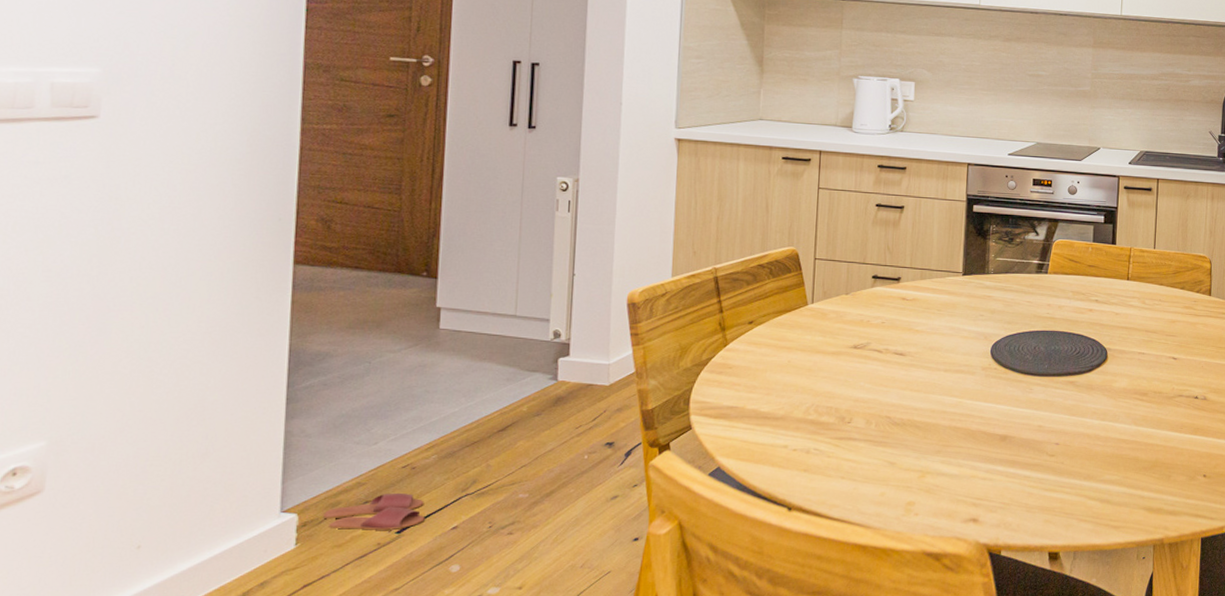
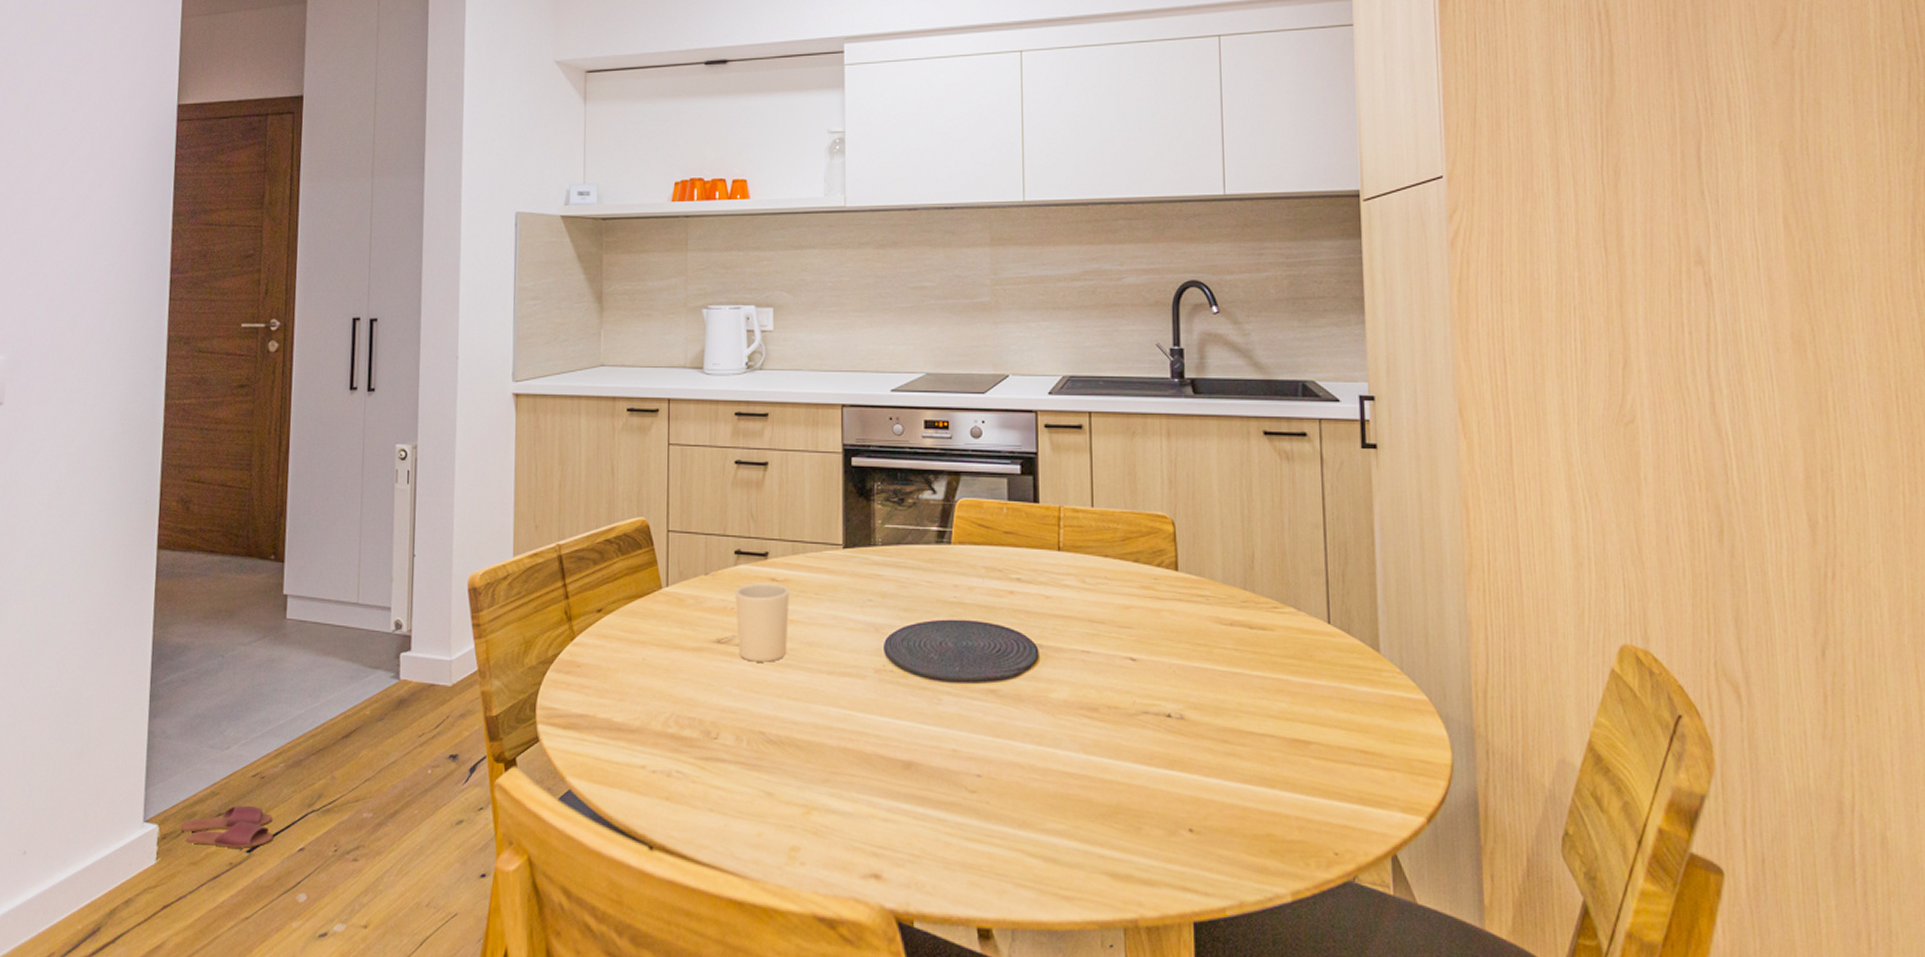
mug: none [871,301,916,363] -> present [735,583,789,662]

